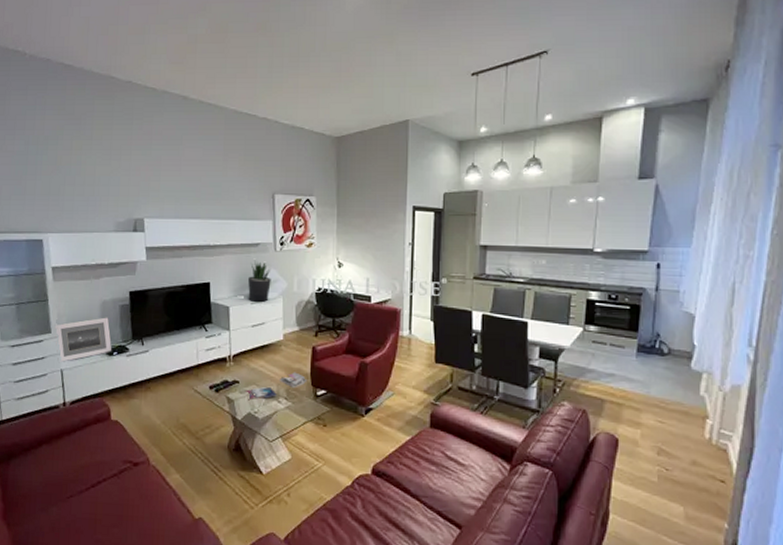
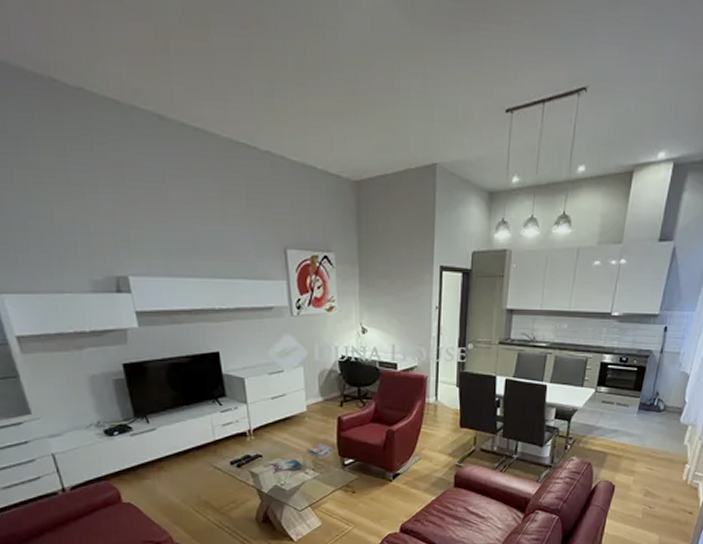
picture frame: present [54,317,112,363] -> none [34,394,112,447]
planter: present [248,260,272,303] -> none [263,326,290,373]

